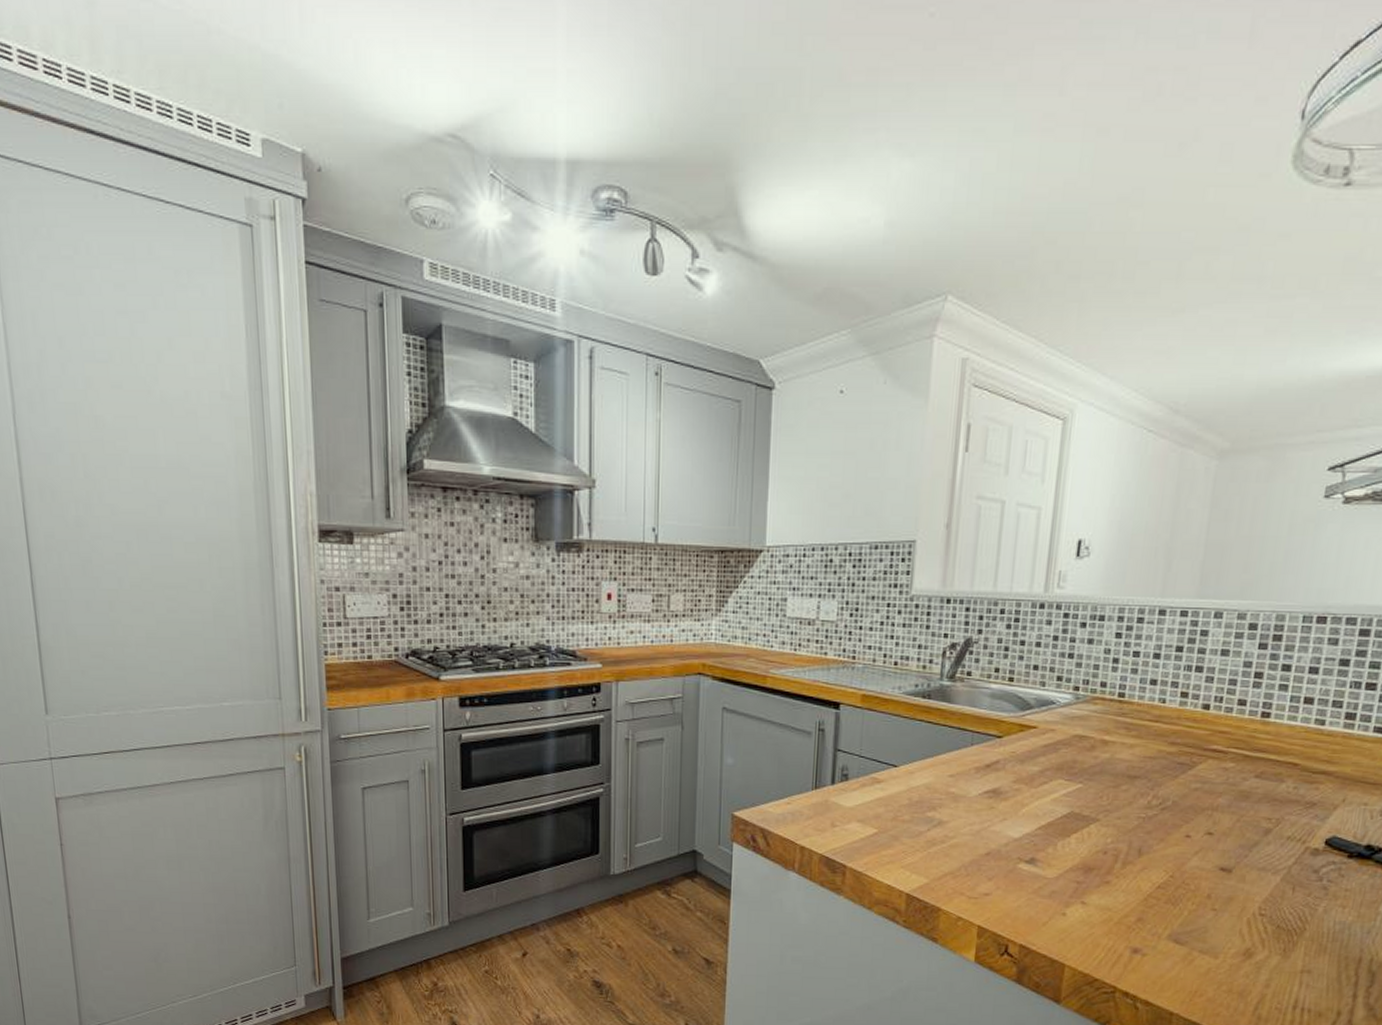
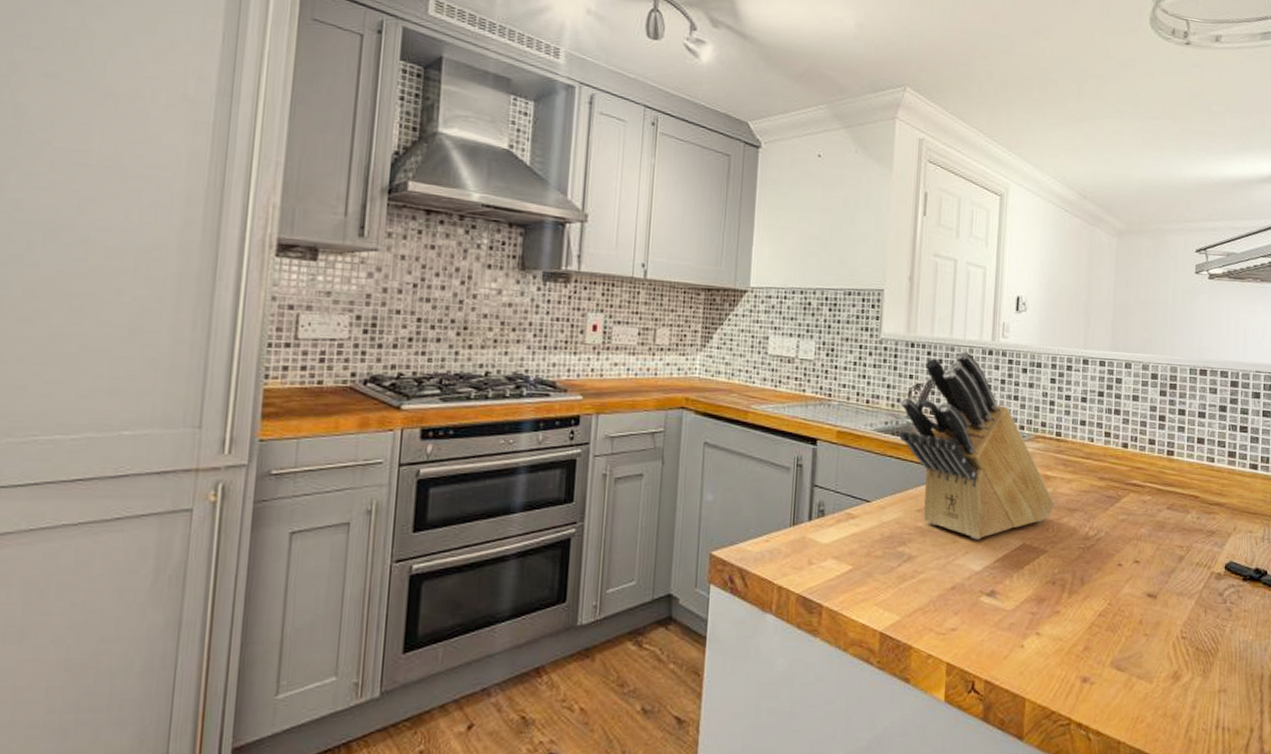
knife block: none [931,605,1112,807] -> present [899,351,1055,540]

